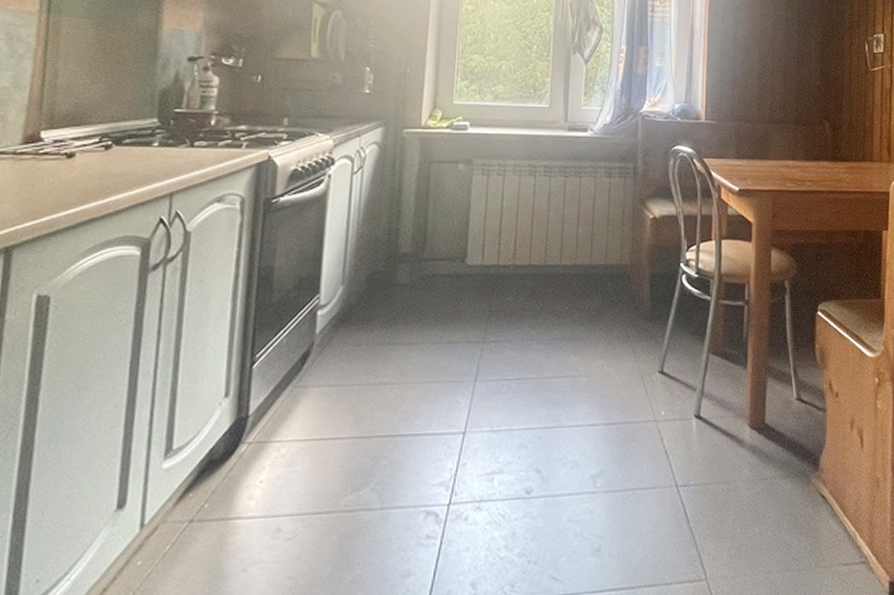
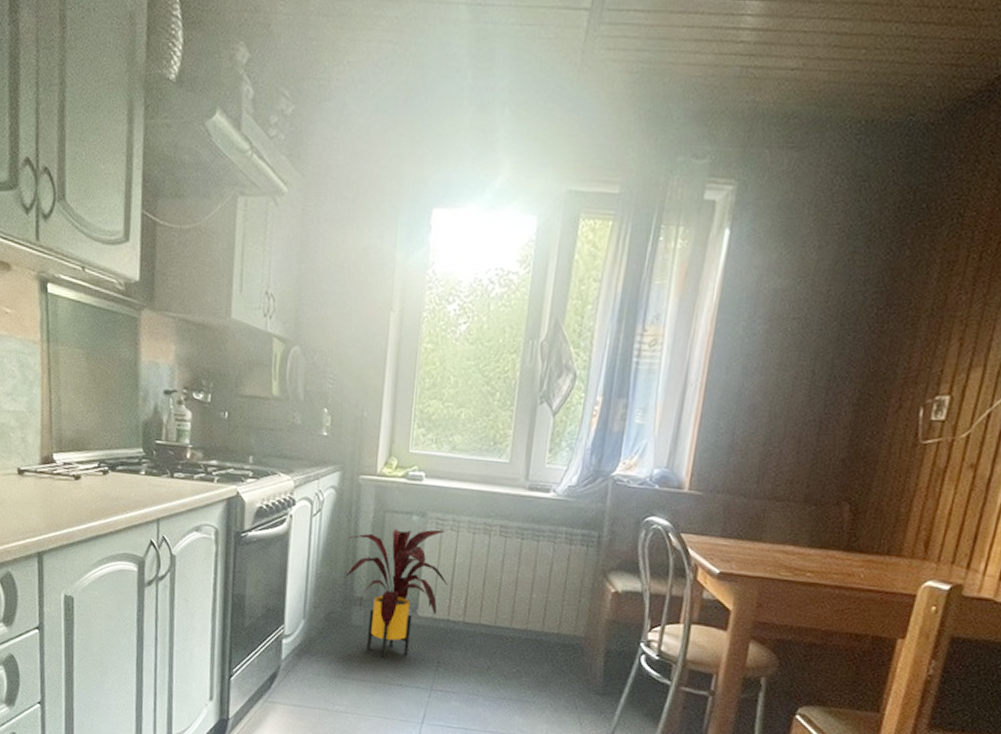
house plant: none [390,175,496,315] -> present [346,529,448,658]

